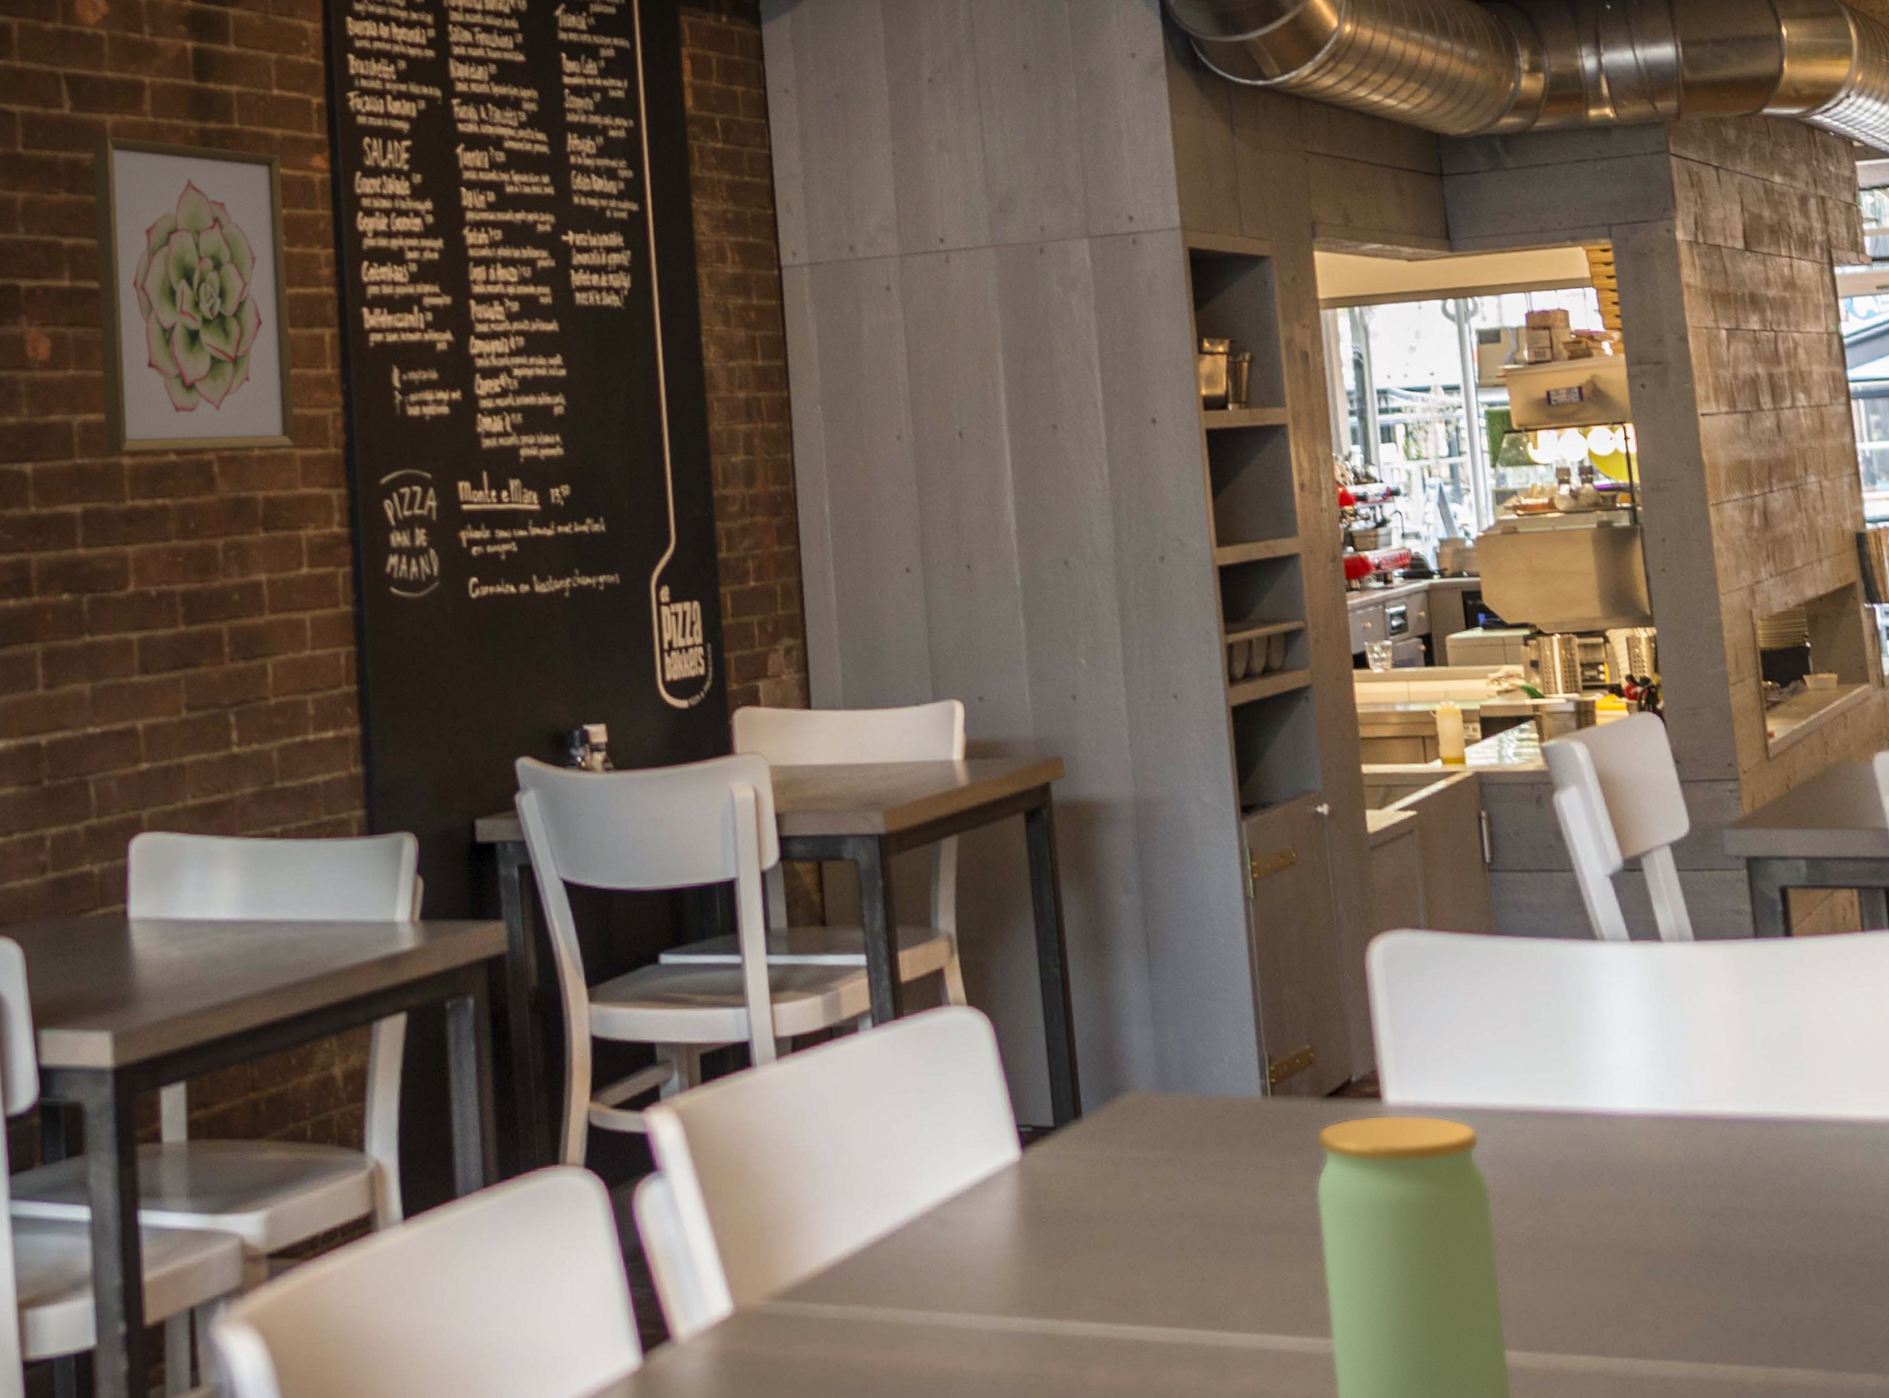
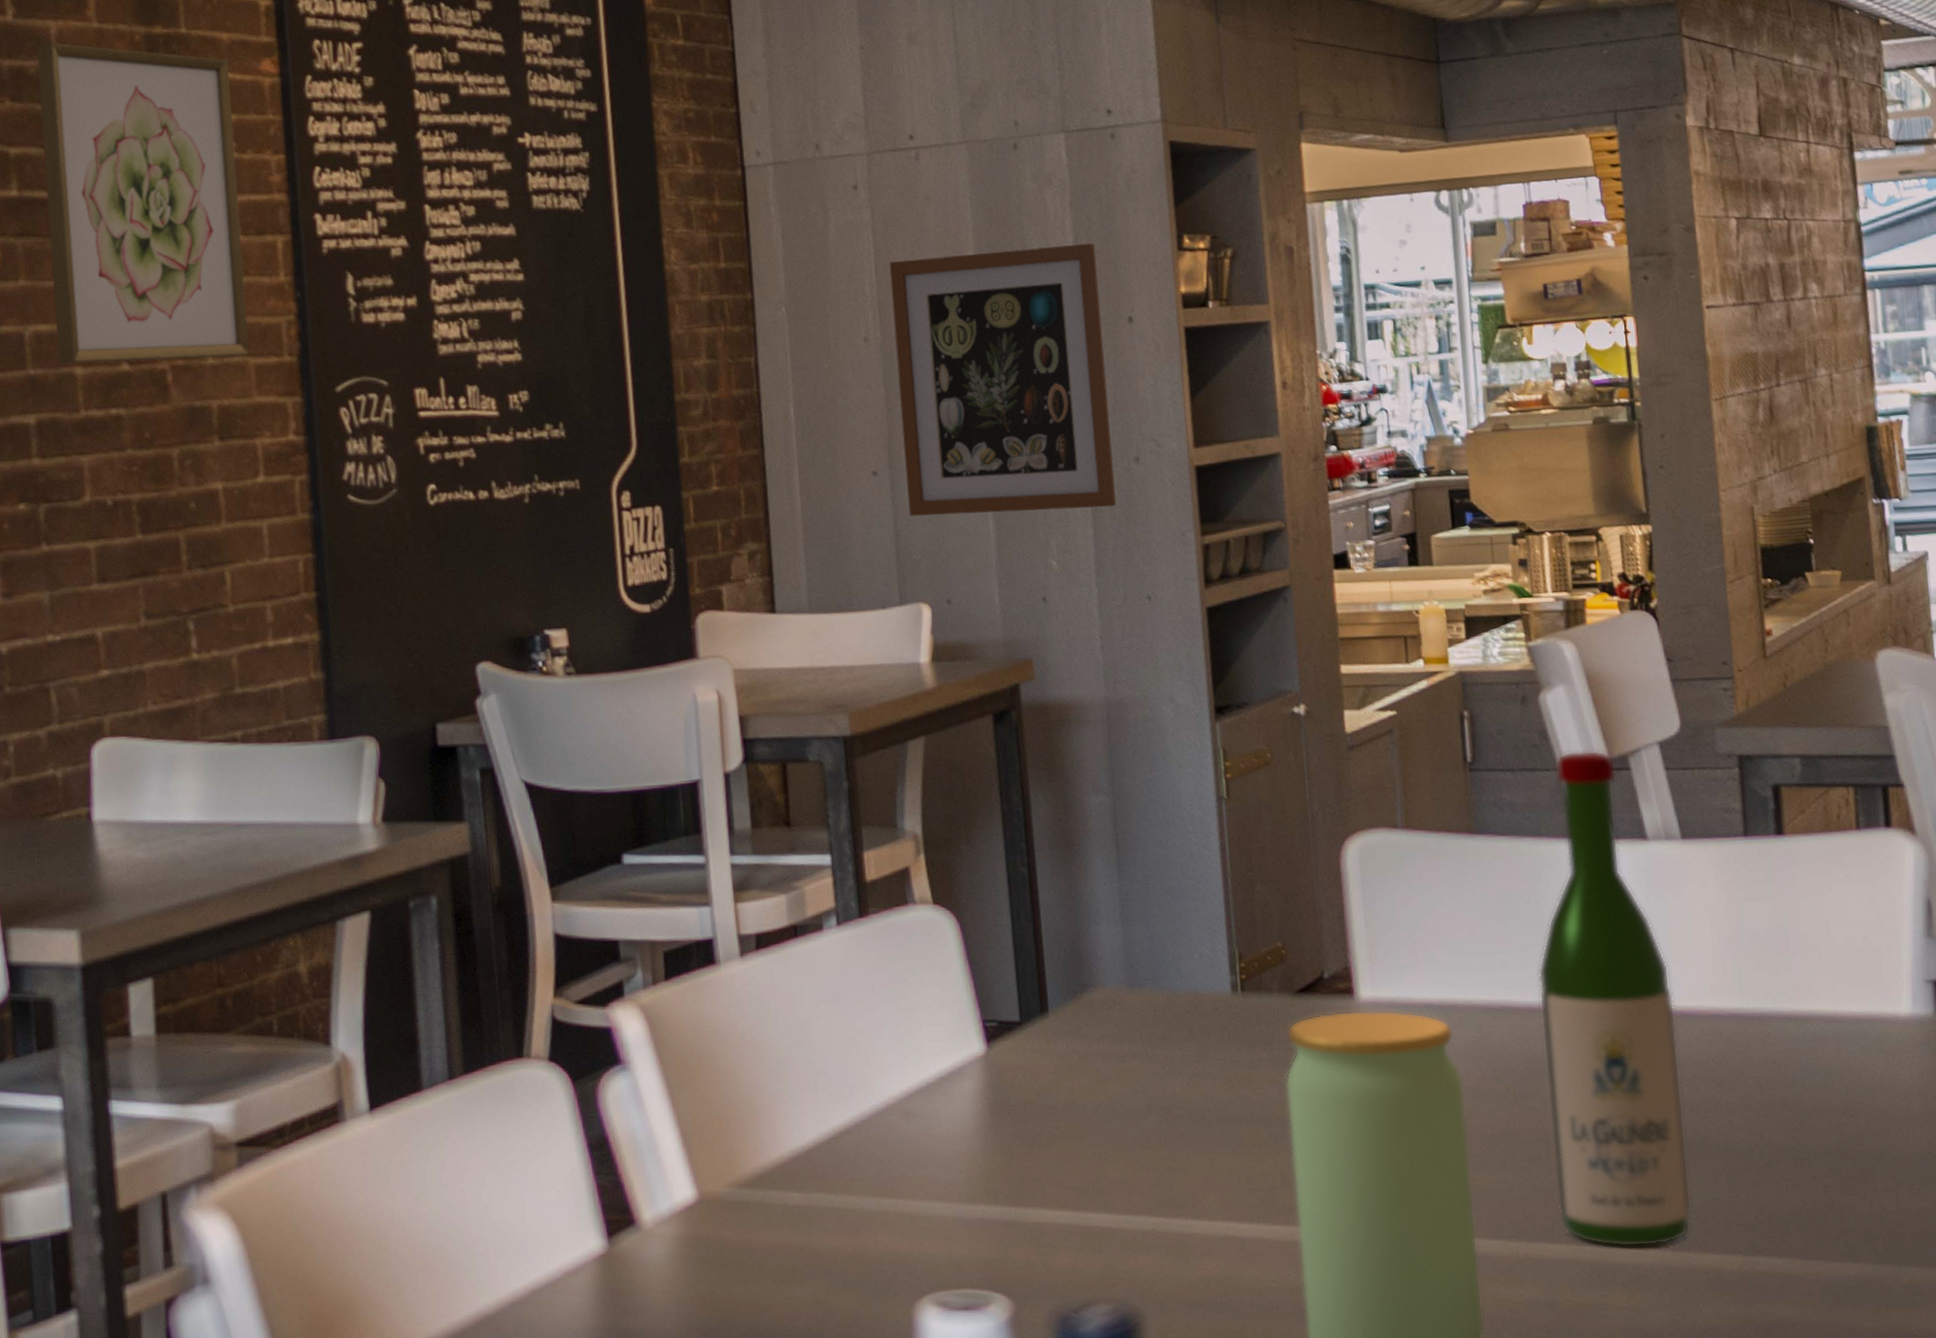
wall art: none [921,345,1143,614] -> present [889,243,1117,517]
wine bottle: none [1560,851,1717,1359] -> present [1538,750,1692,1248]

